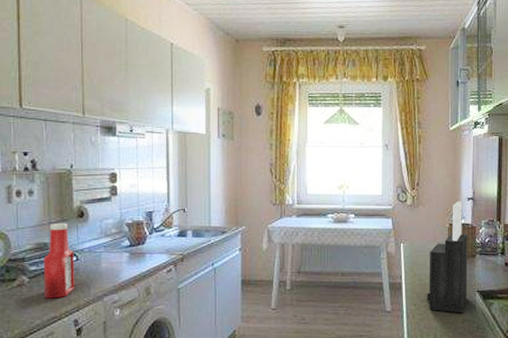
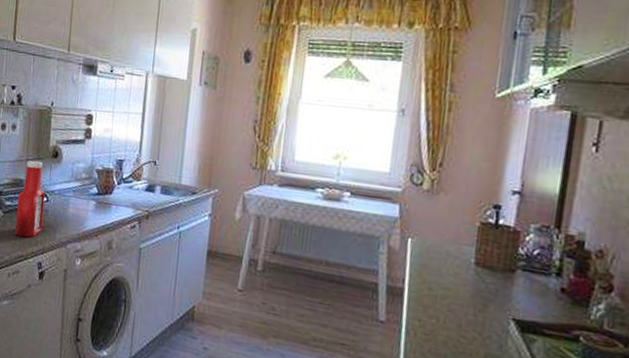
knife block: present [427,201,468,314] -> none [436,193,508,345]

